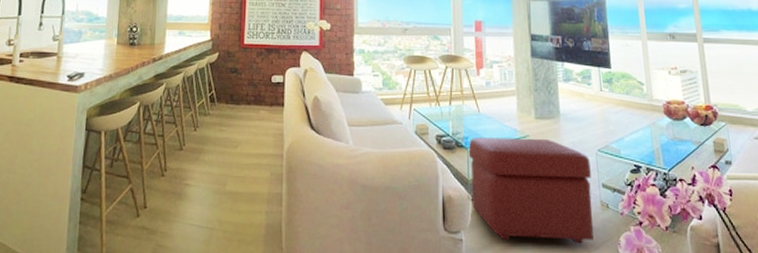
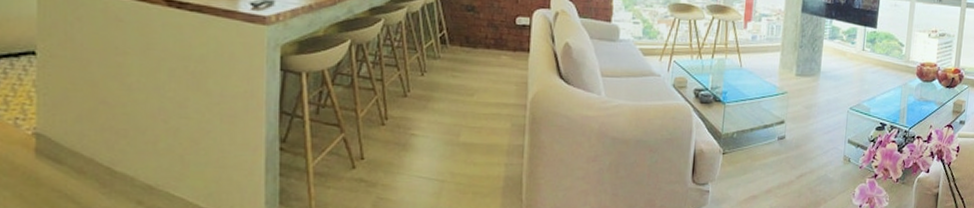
ottoman: present [468,138,594,244] -> none [722,92,841,195]

